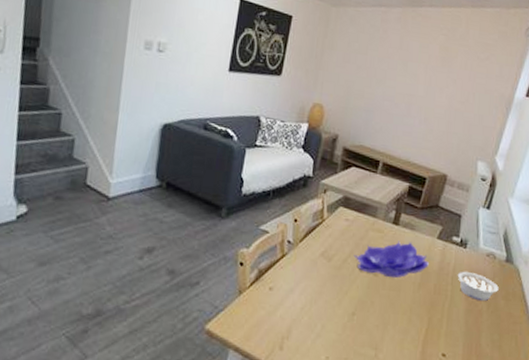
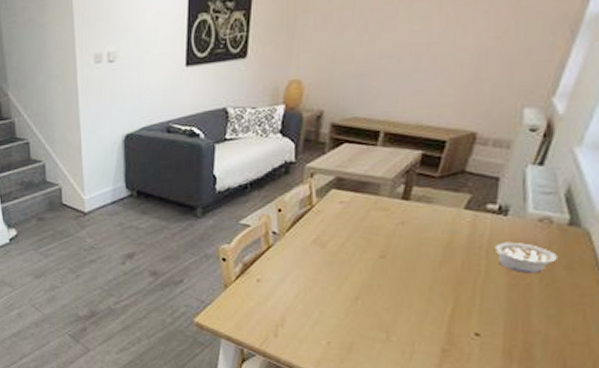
decorative bowl: present [353,241,429,278] -> none [353,217,453,257]

